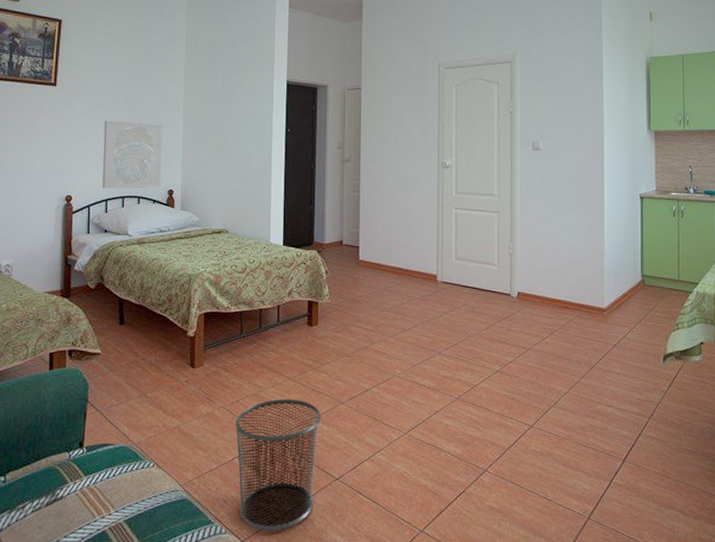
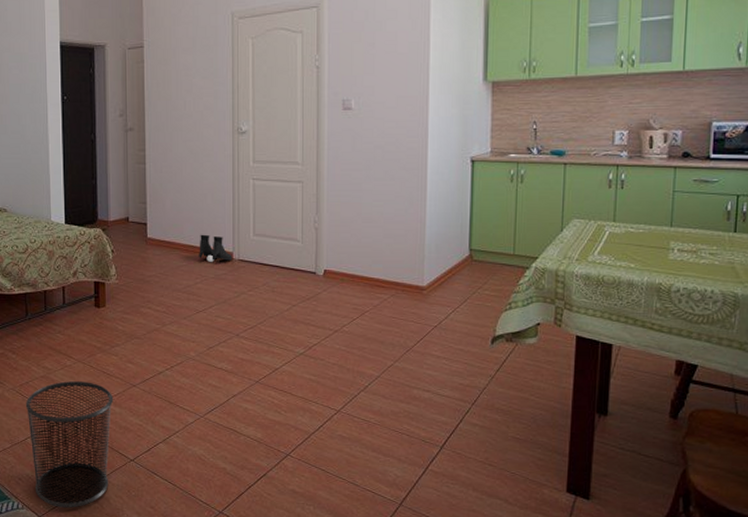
boots: none [406,257,436,283] -> present [199,234,232,262]

